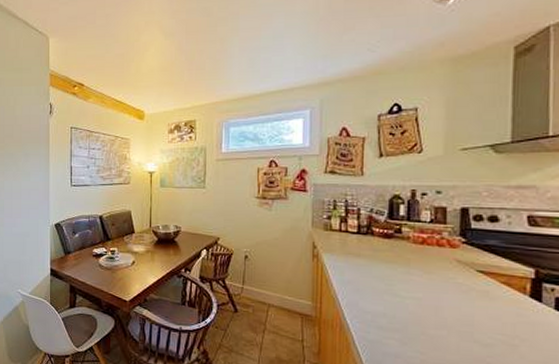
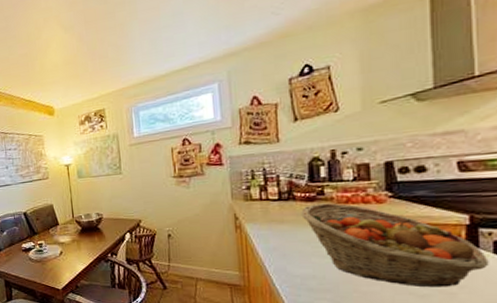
fruit basket: none [378,241,550,339] -> present [301,203,489,288]

